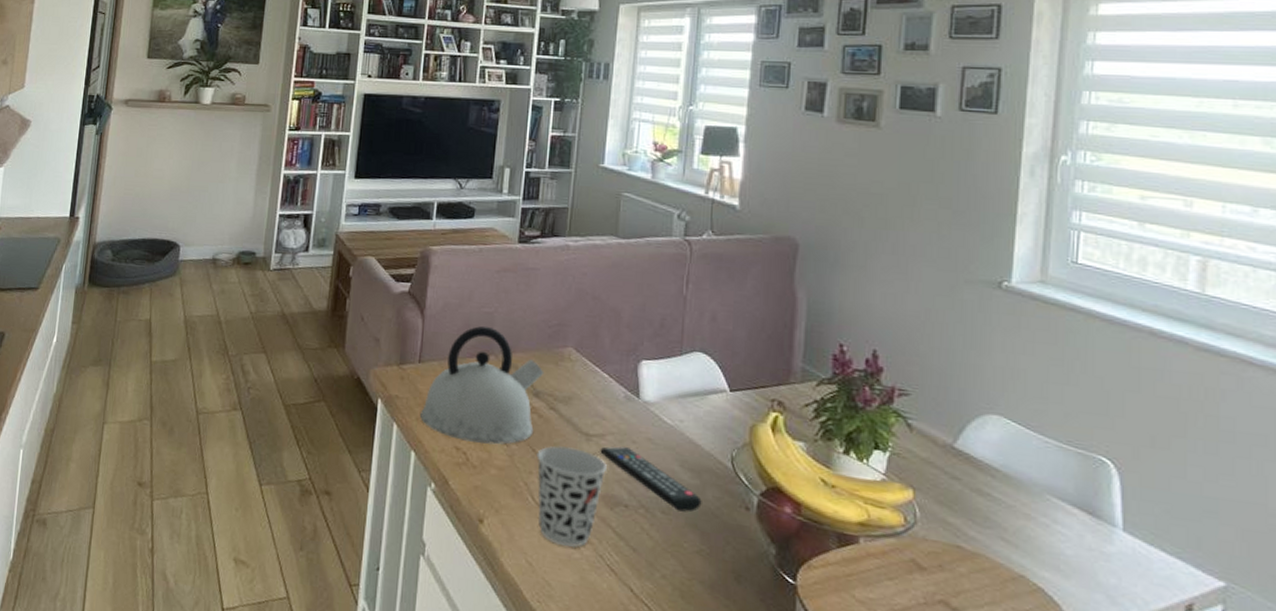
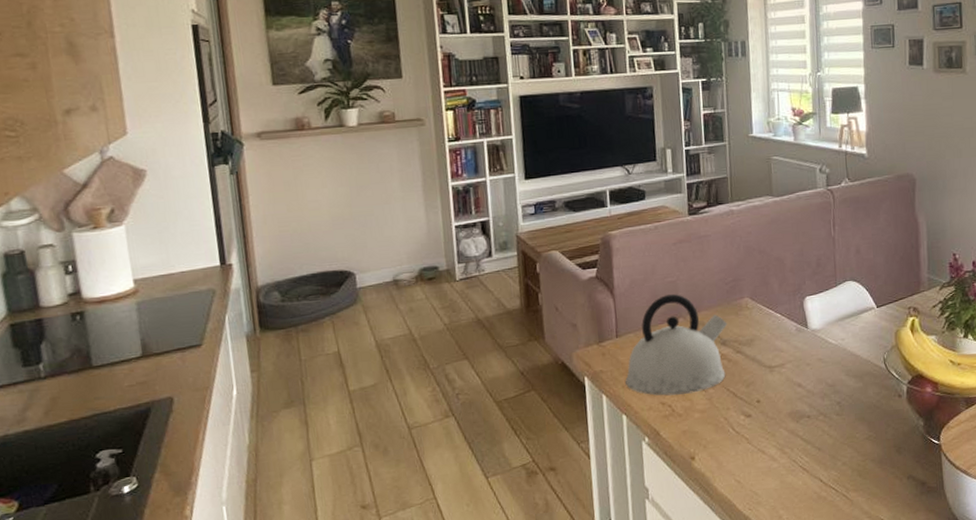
cup: present [536,446,607,547] -> none [731,380,789,461]
remote control: present [600,446,702,512] -> none [782,370,866,411]

